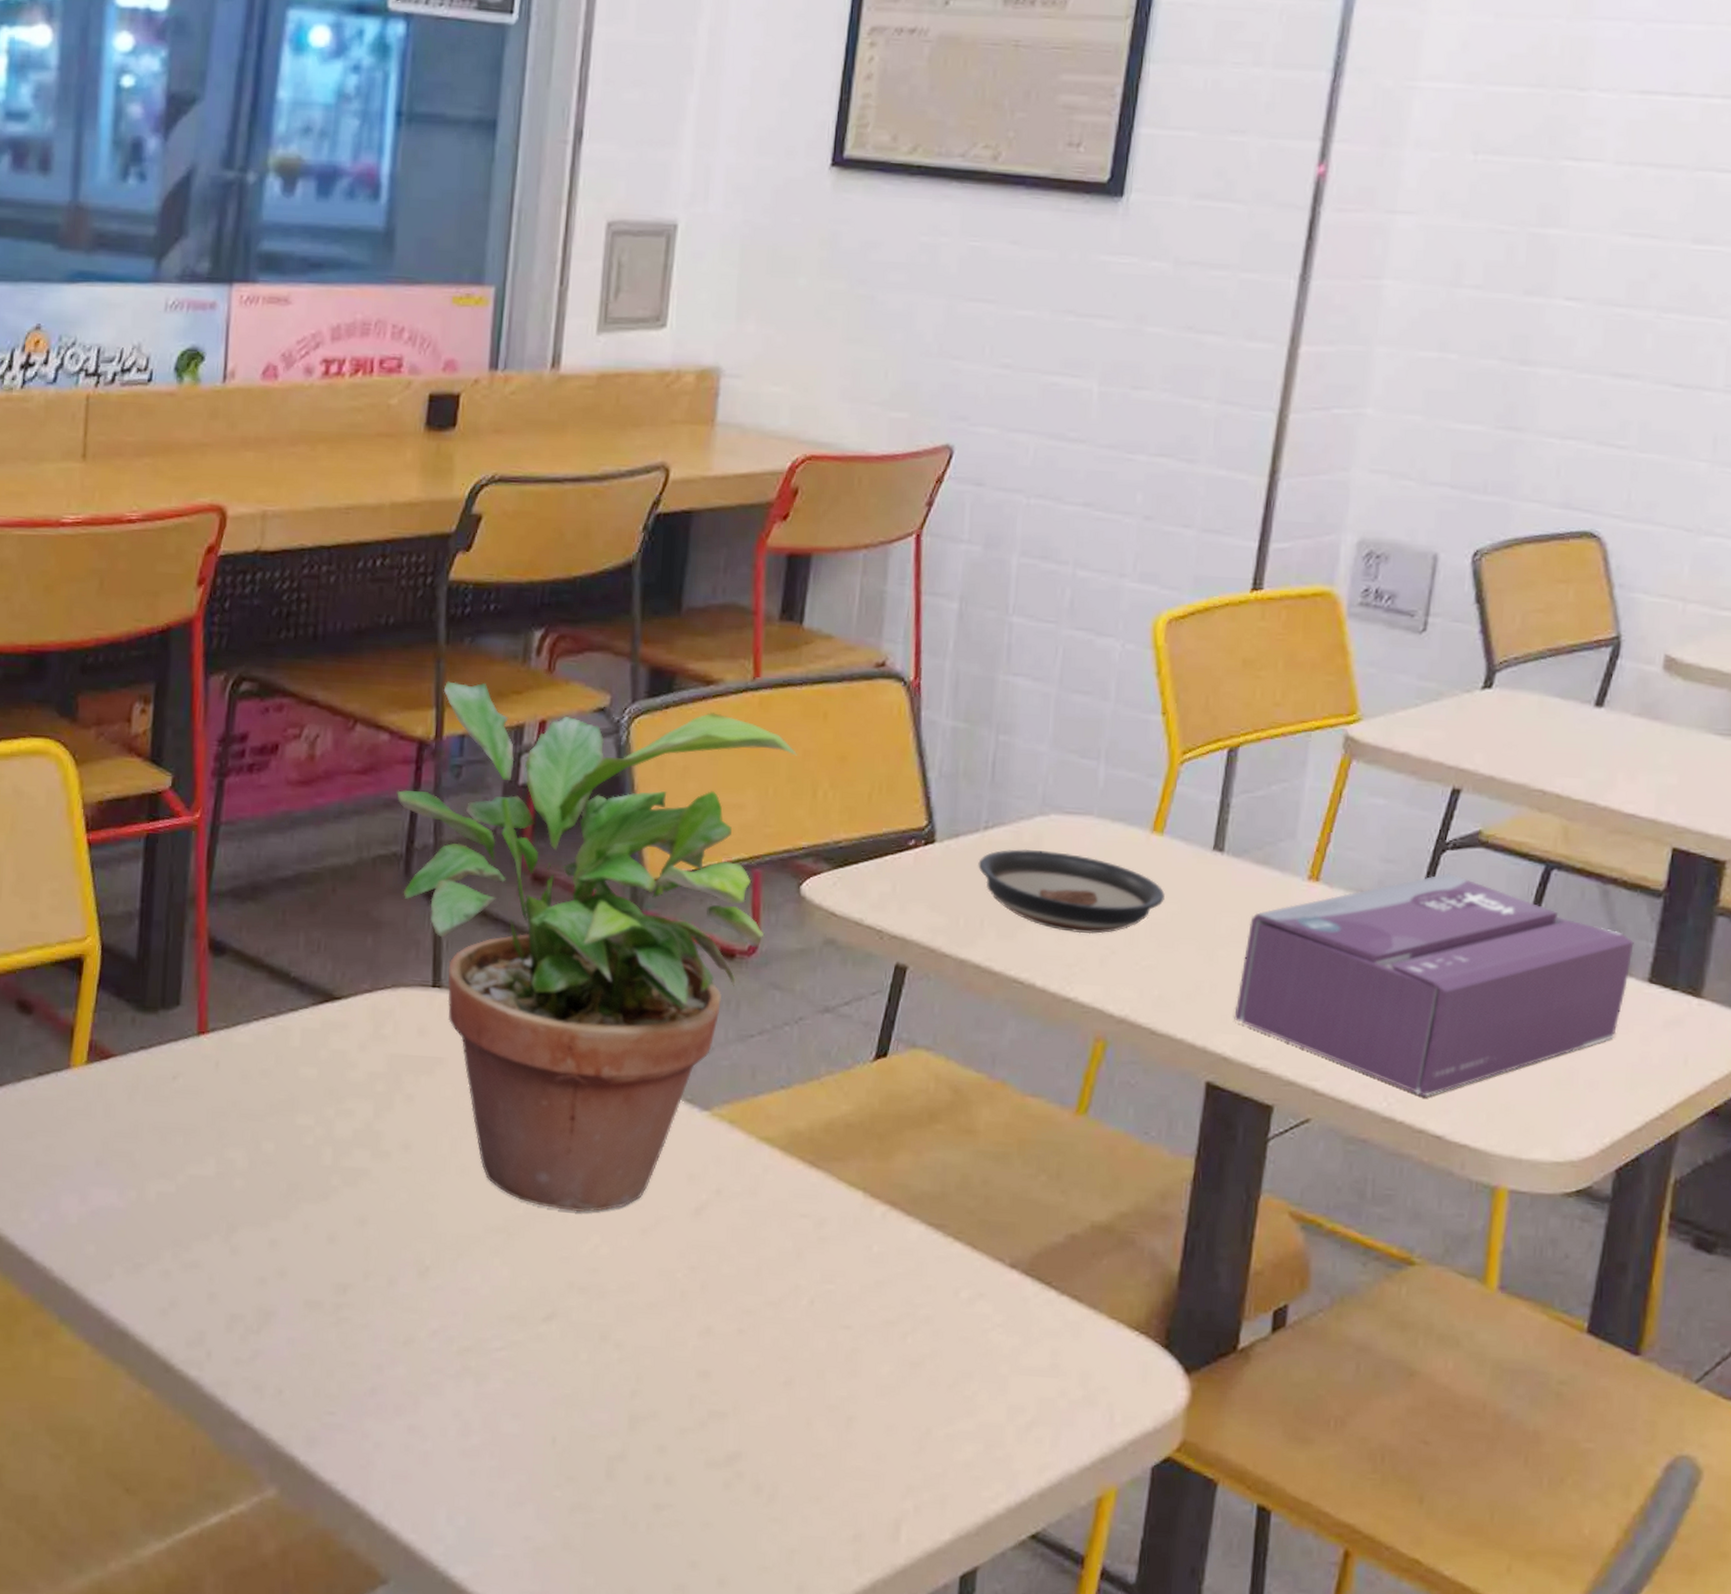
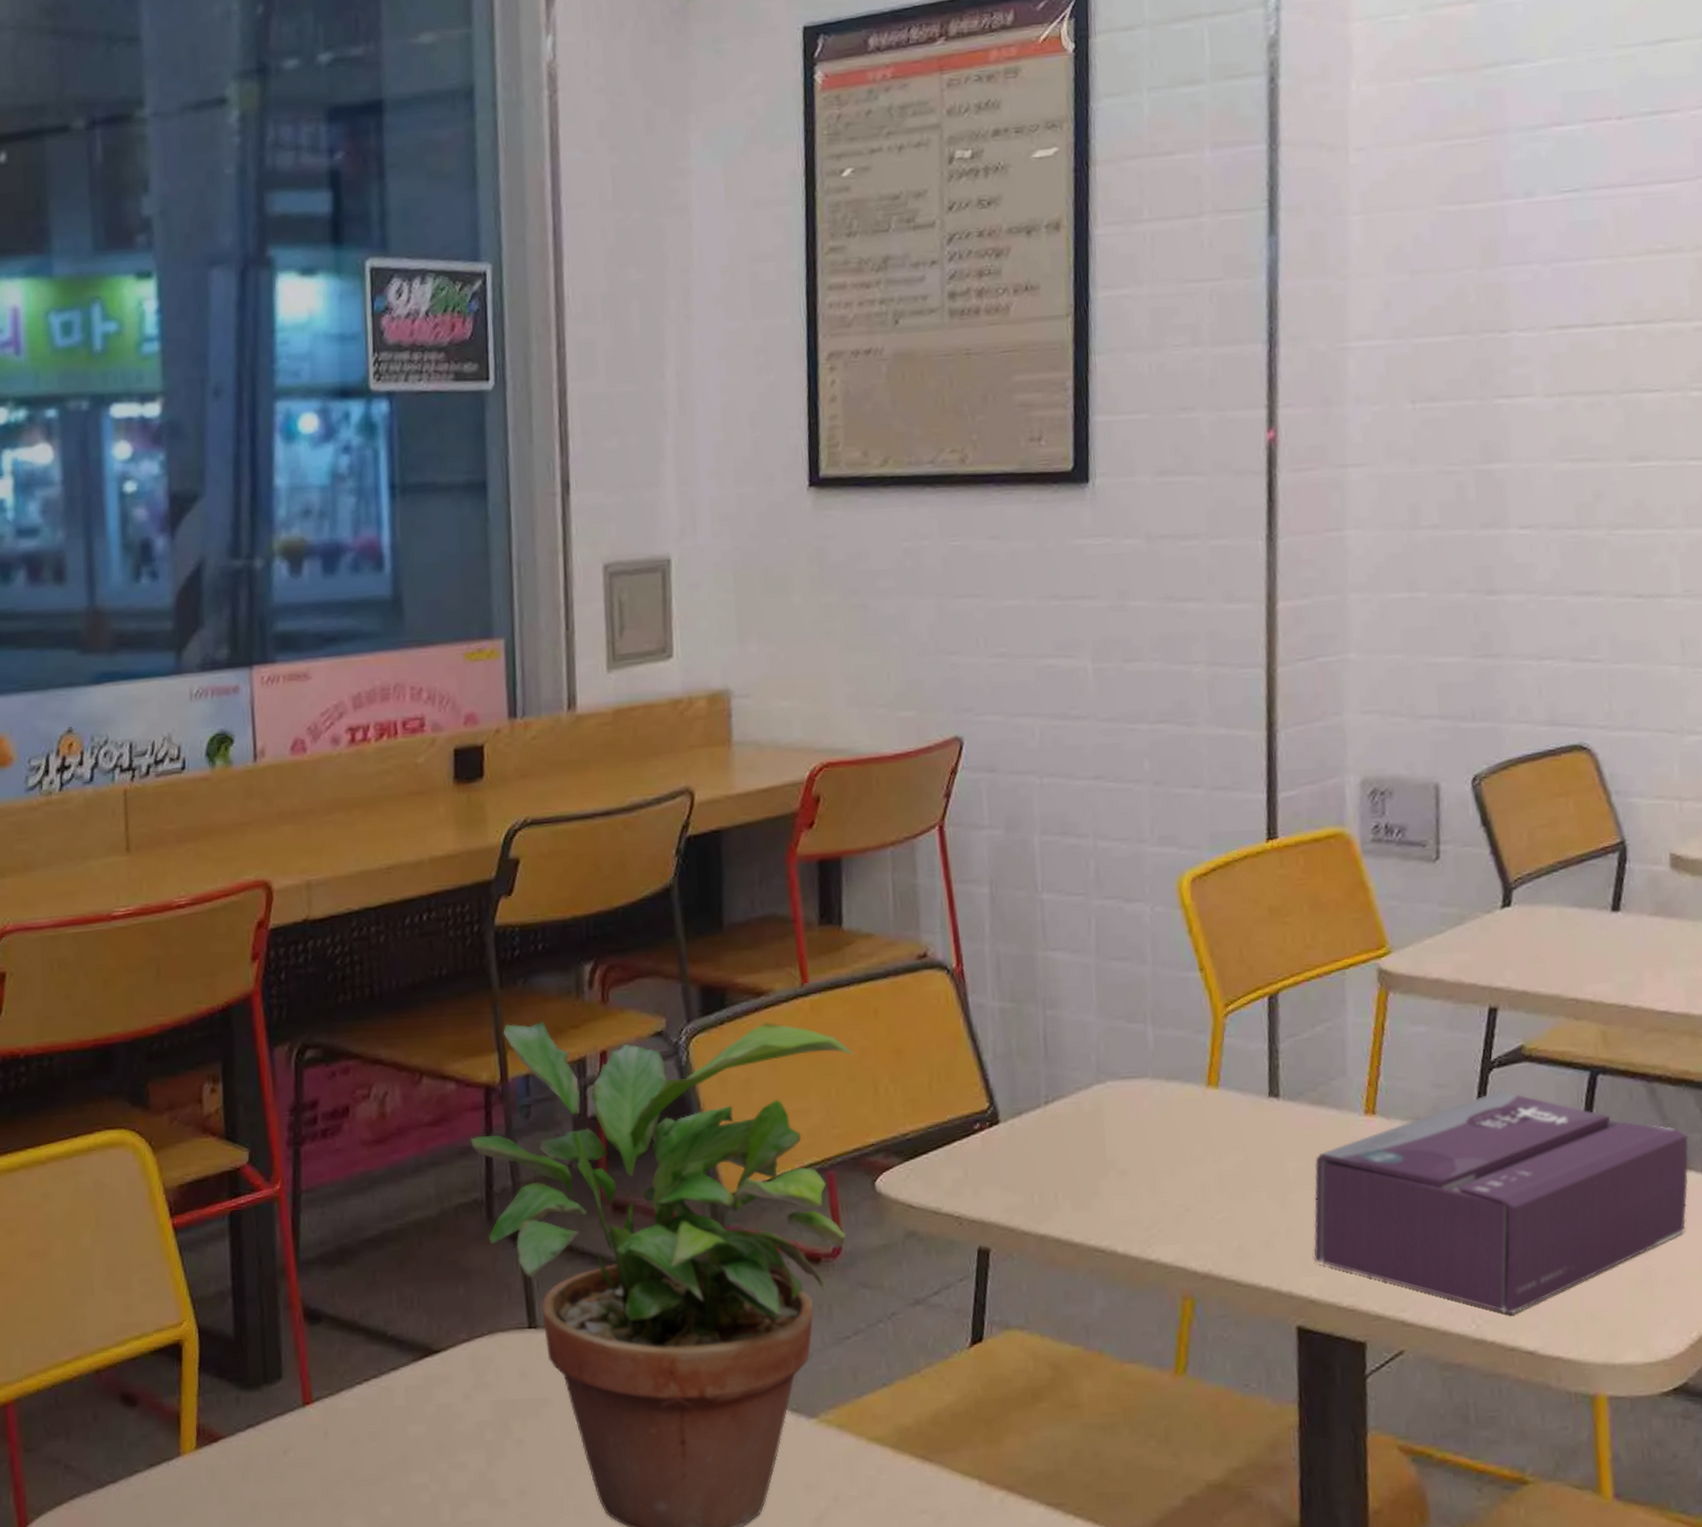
saucer: present [978,848,1165,934] -> none [1044,1117,1229,1195]

